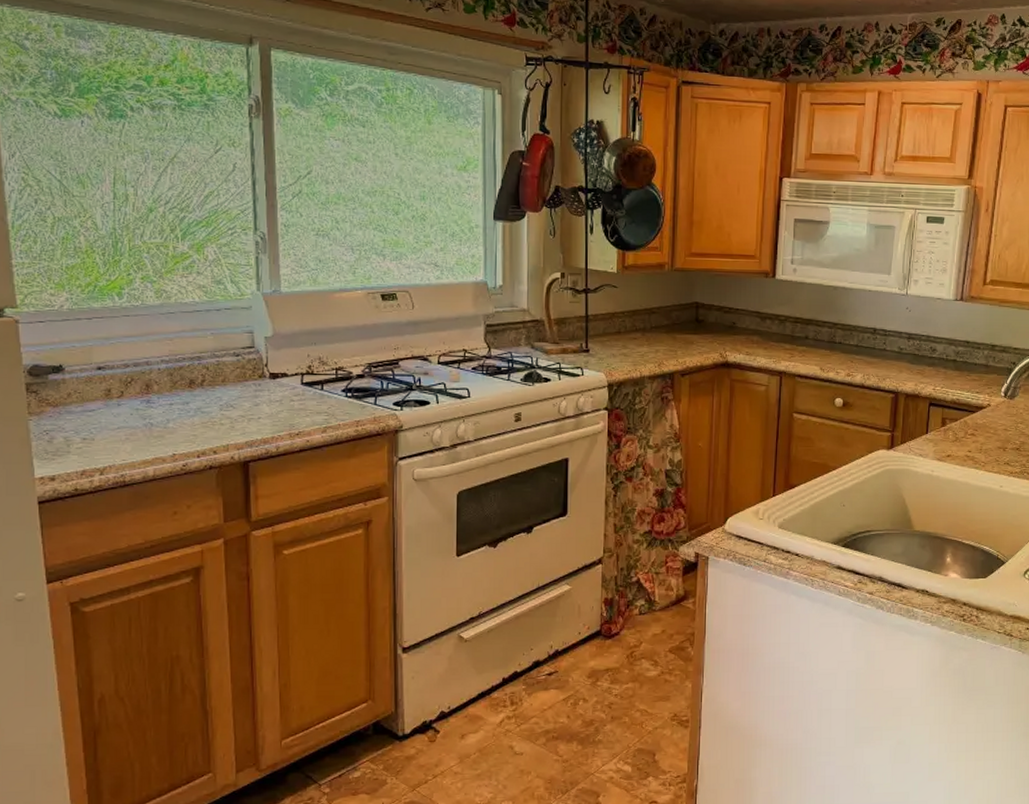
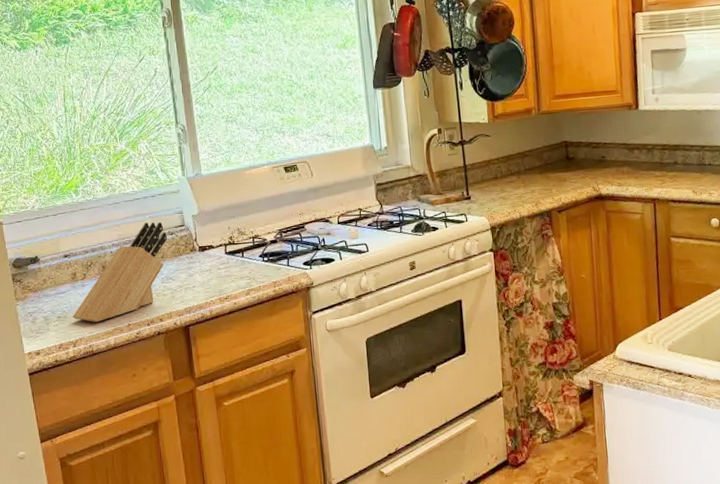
knife block: none [102,339,231,449] -> present [72,221,167,323]

